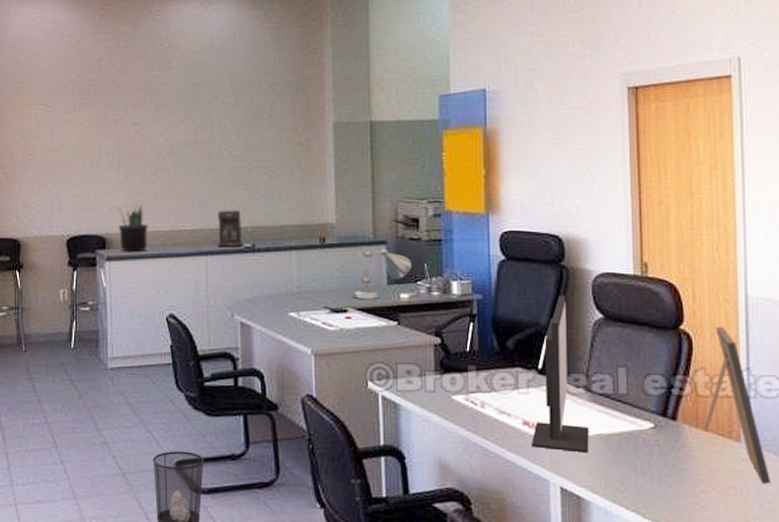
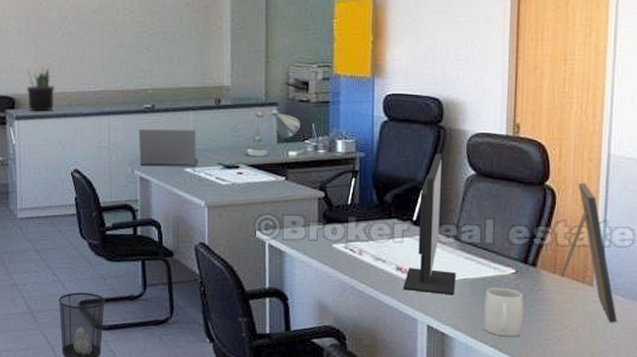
coffee maker: present [217,210,243,247] -> none [119,73,143,108]
laptop computer: none [238,269,303,311] -> present [138,128,198,167]
mug: none [621,444,667,501] -> present [483,288,525,337]

